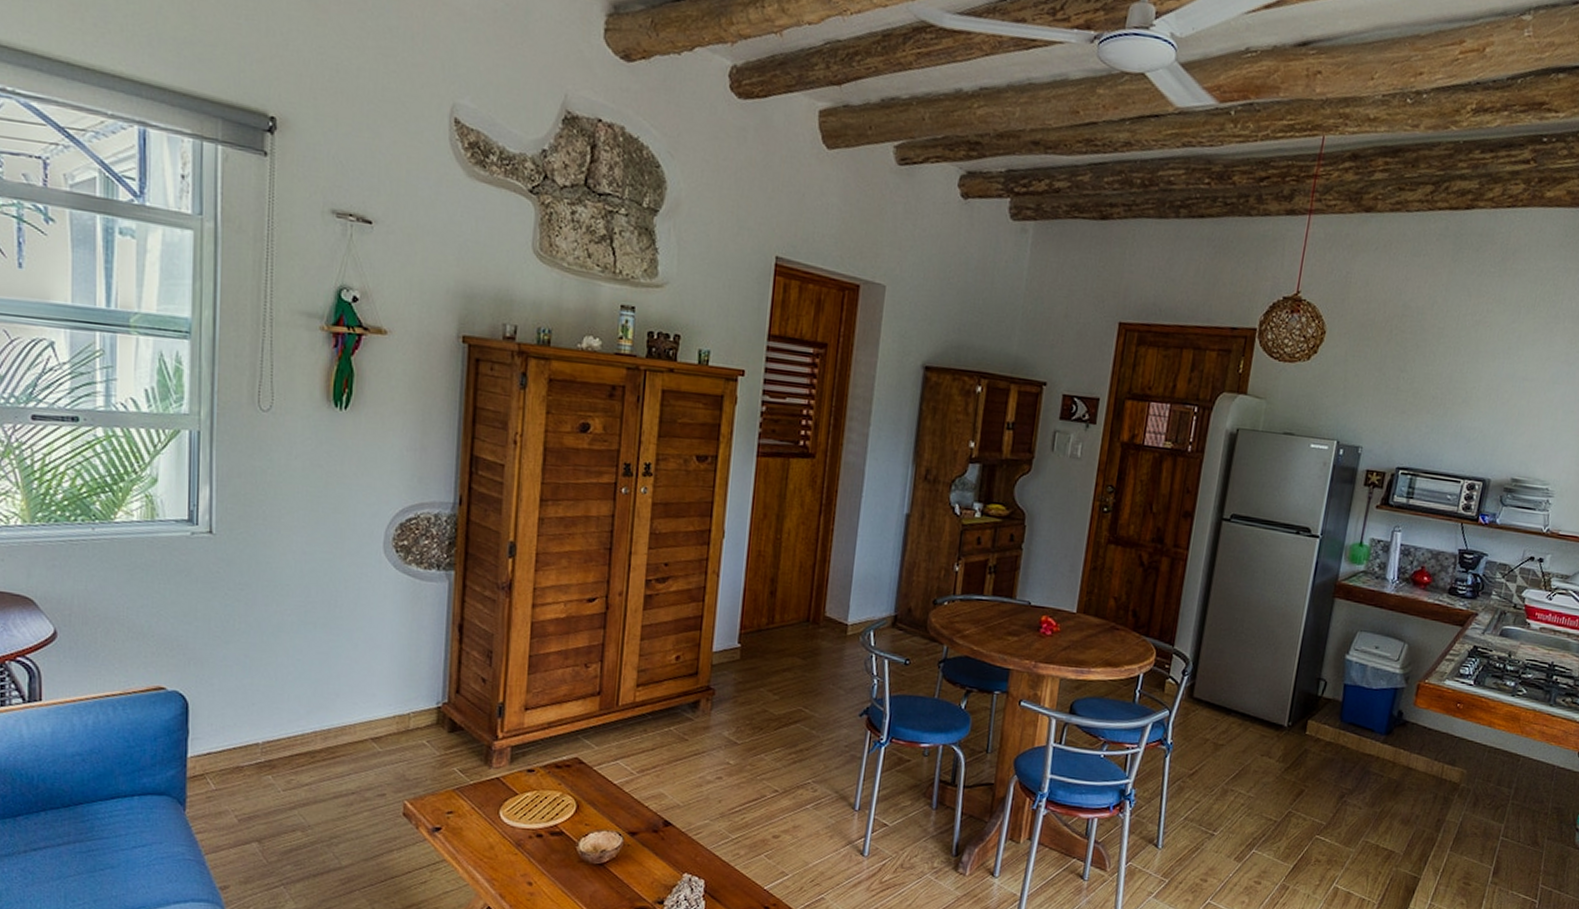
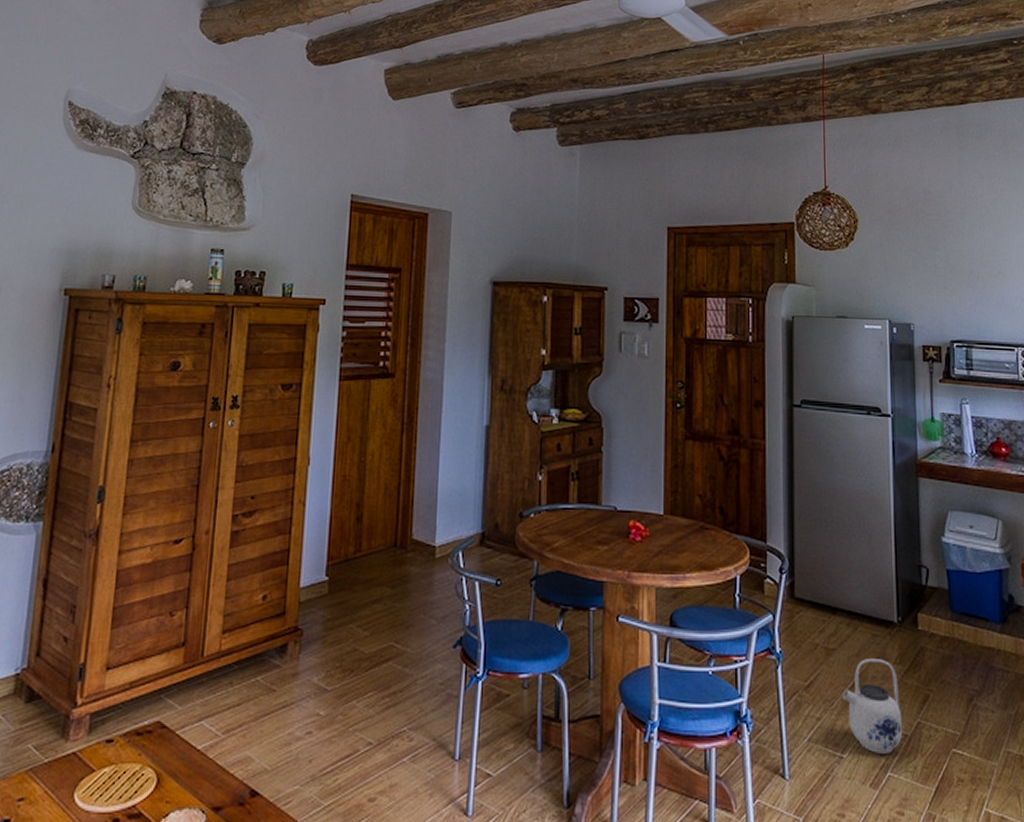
teapot: none [1222,755,1278,835] -> present [842,659,903,754]

